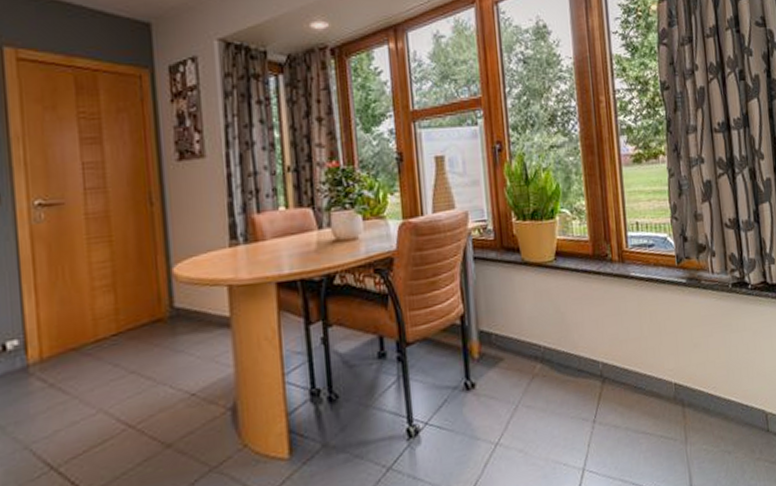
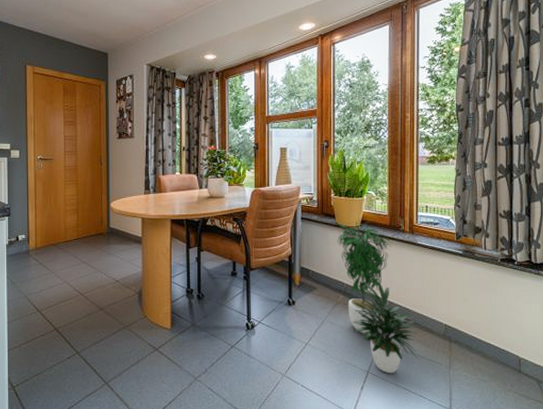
potted plant: none [525,253,646,467] -> present [337,221,418,374]

